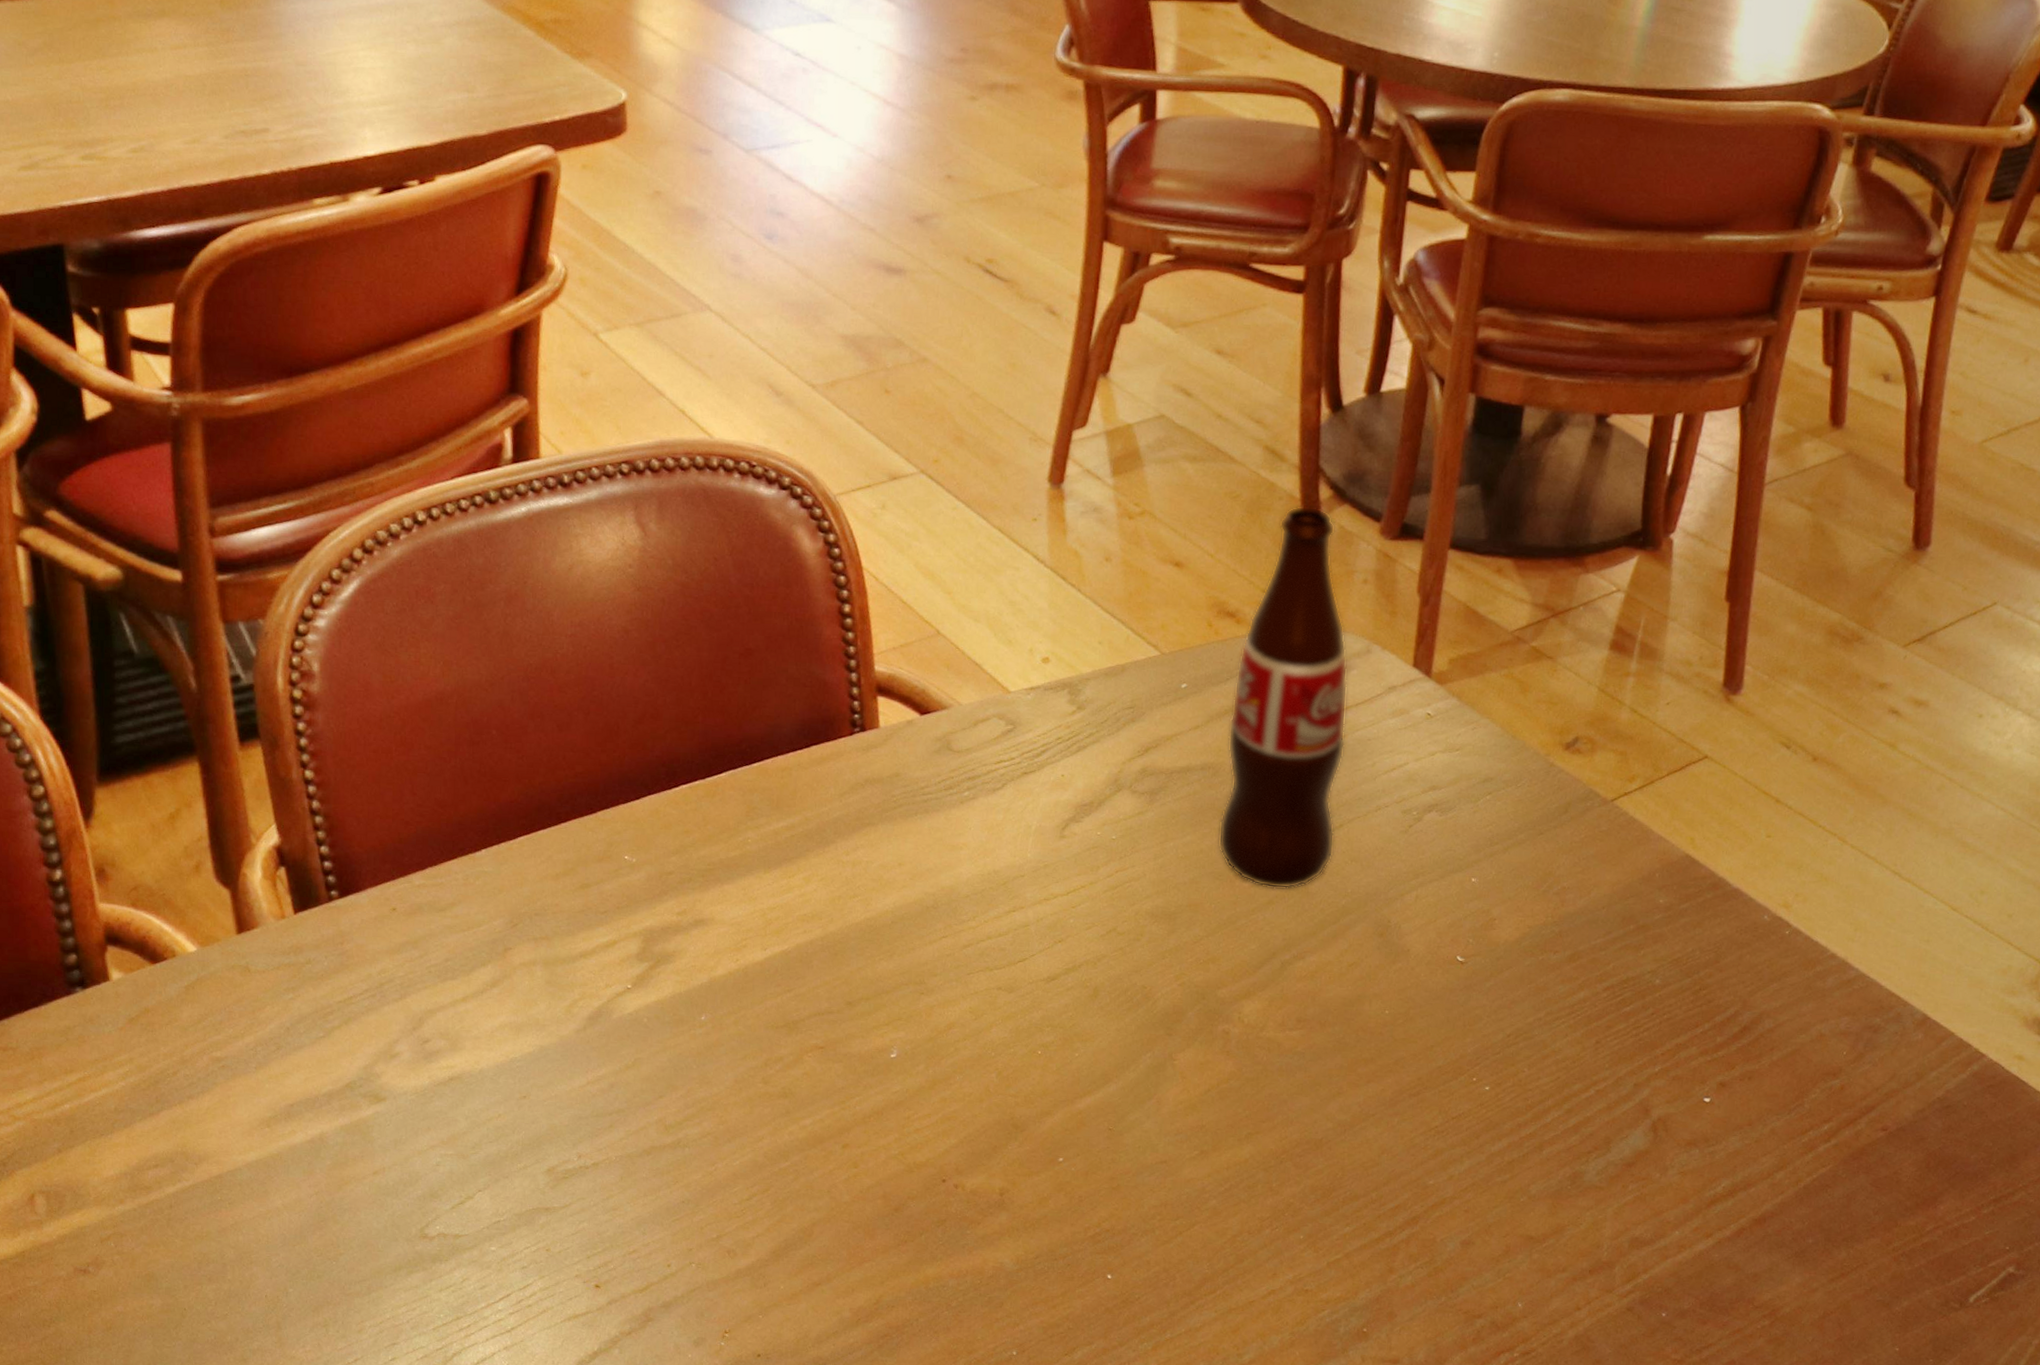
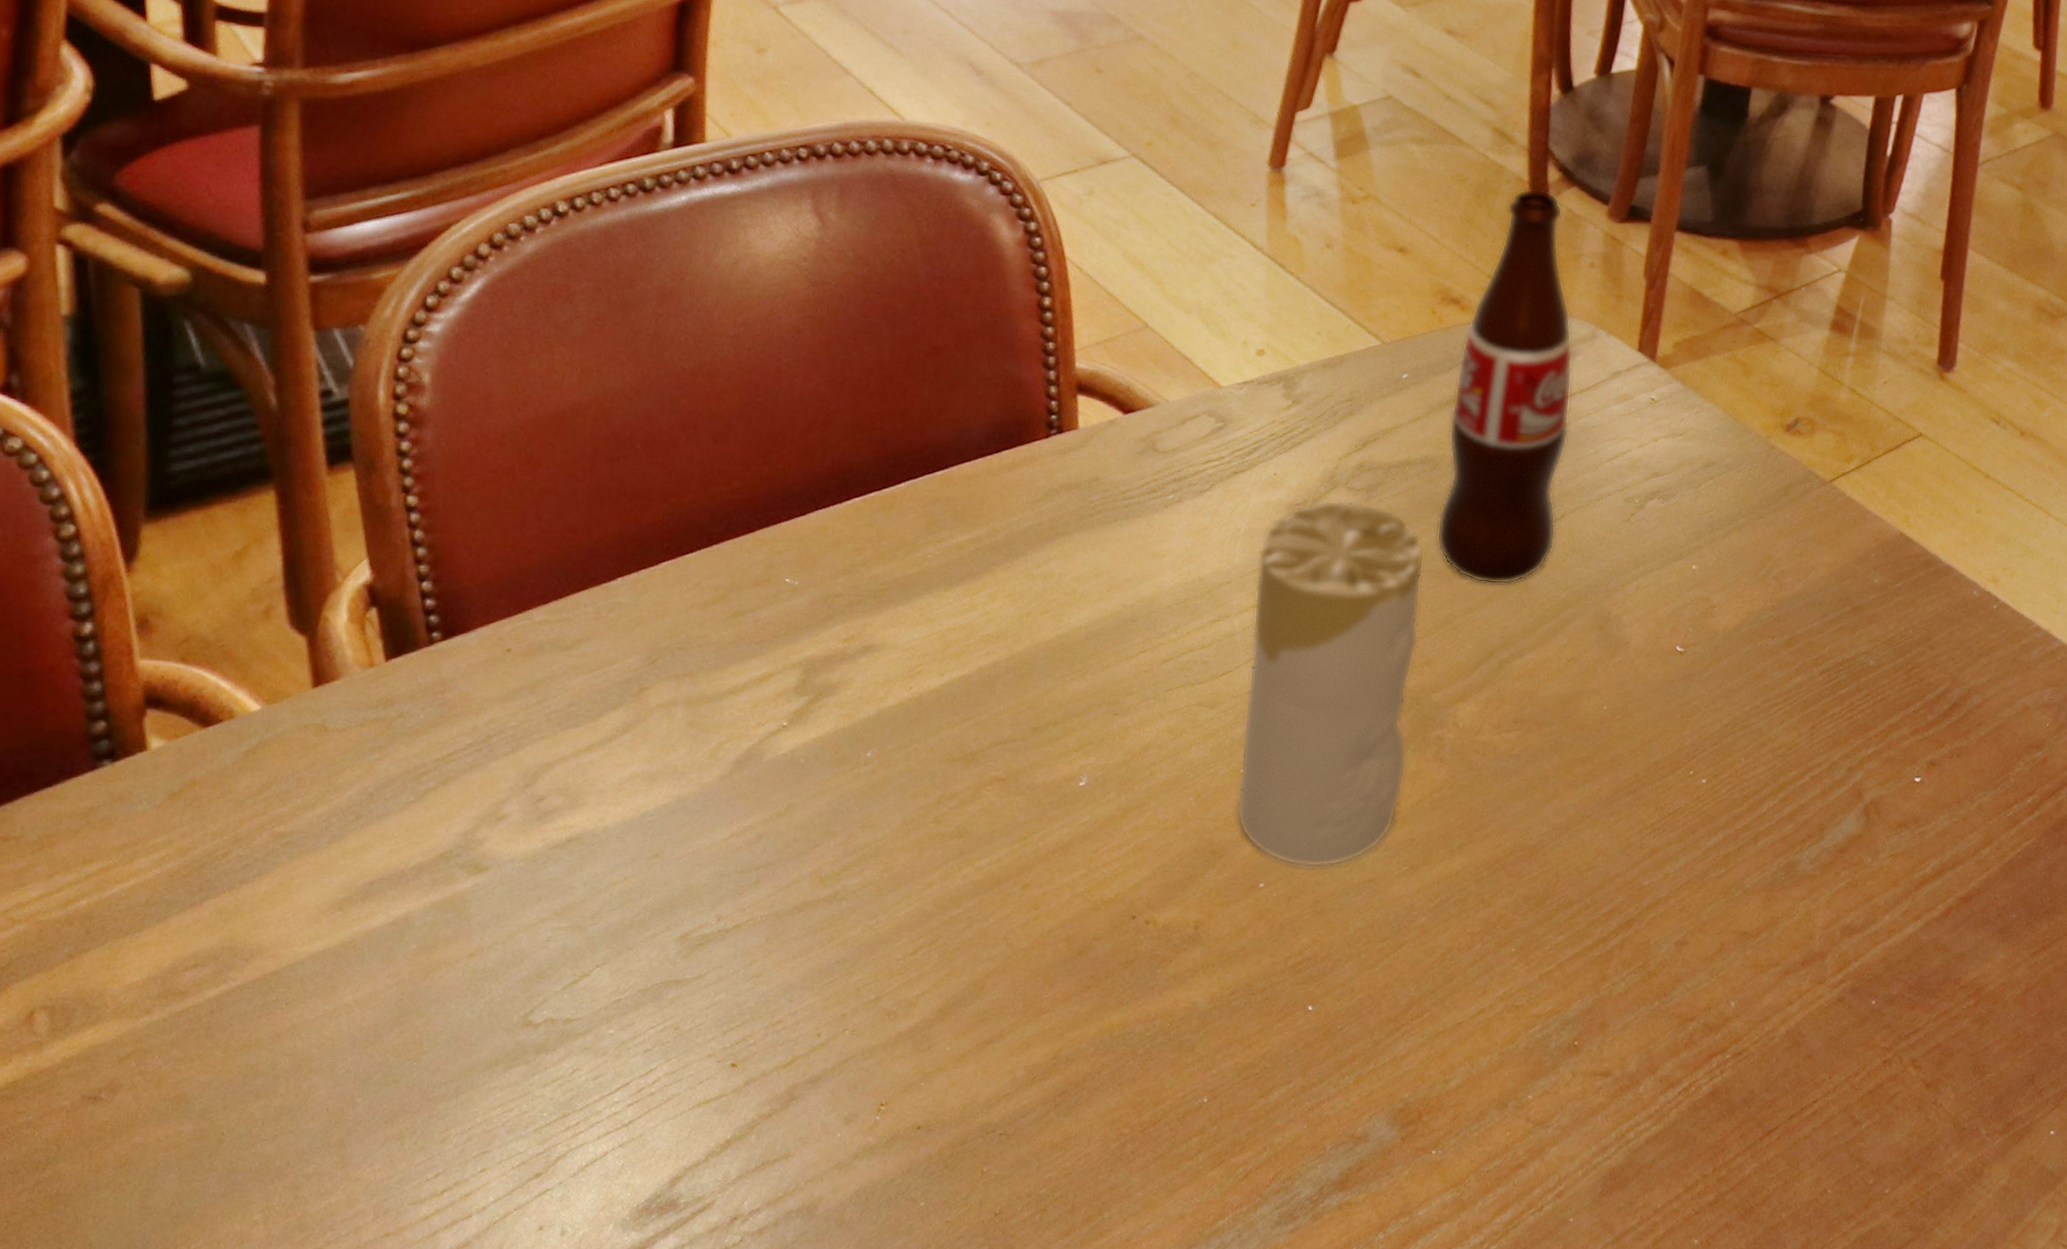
candle: none [1035,802,1207,1147] -> present [1236,500,1425,867]

